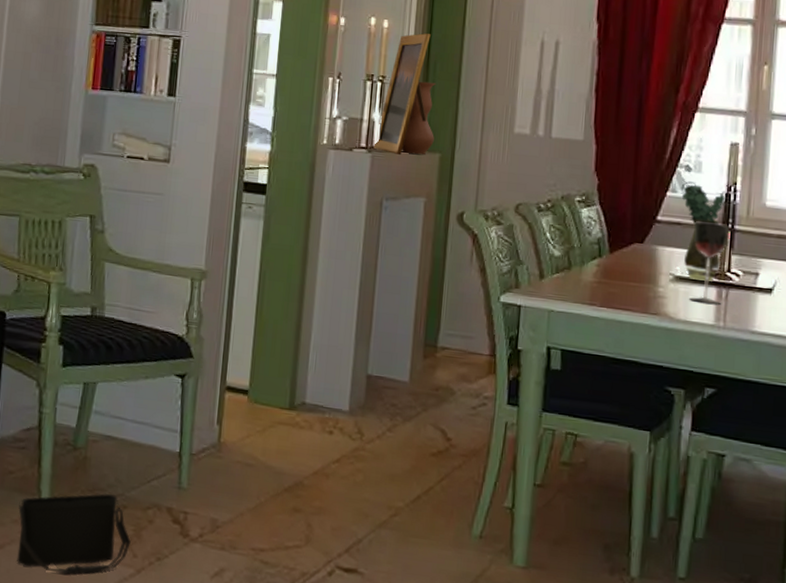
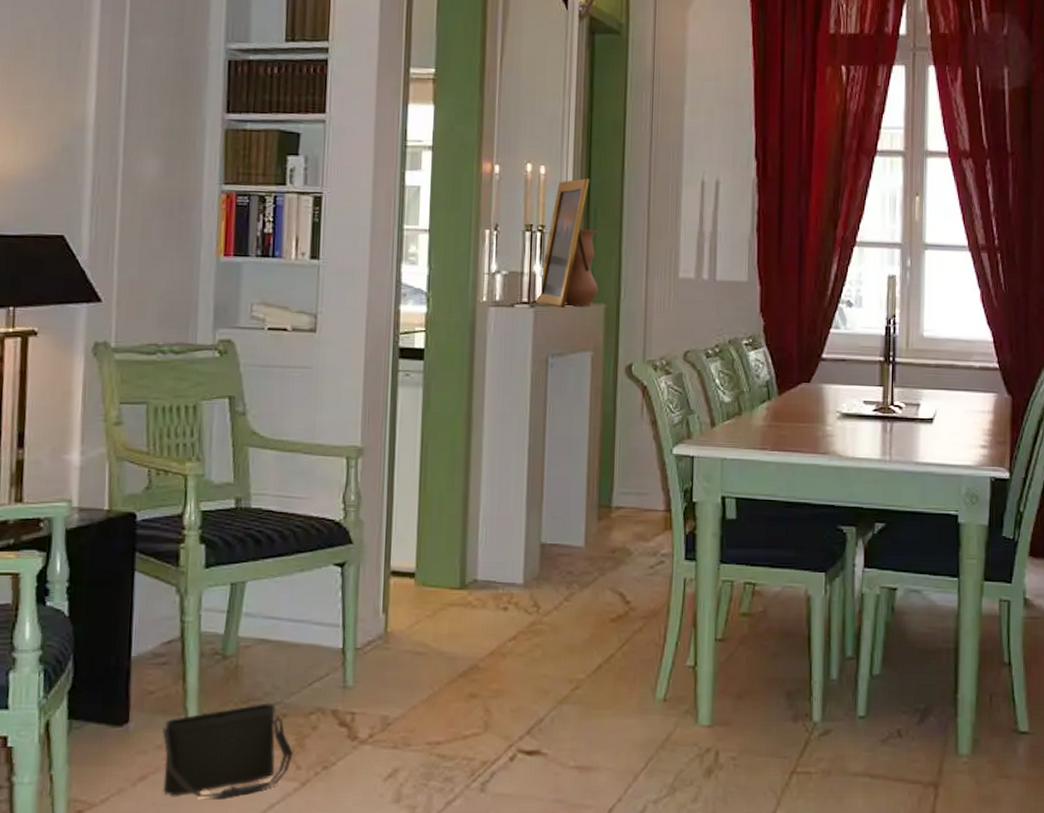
vase: present [680,177,725,281] -> none [843,313,886,416]
wineglass: present [689,221,730,305] -> none [856,356,891,439]

